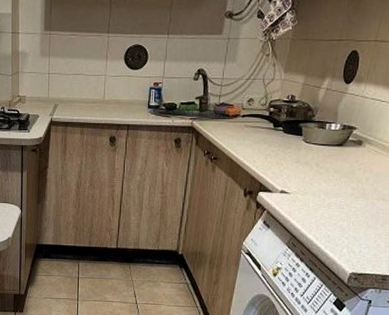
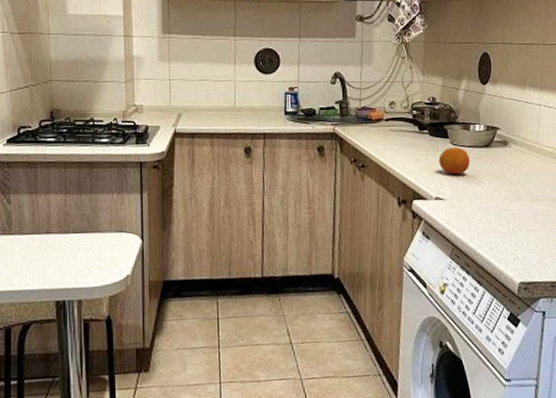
fruit: none [289,144,321,171] -> present [438,147,470,175]

